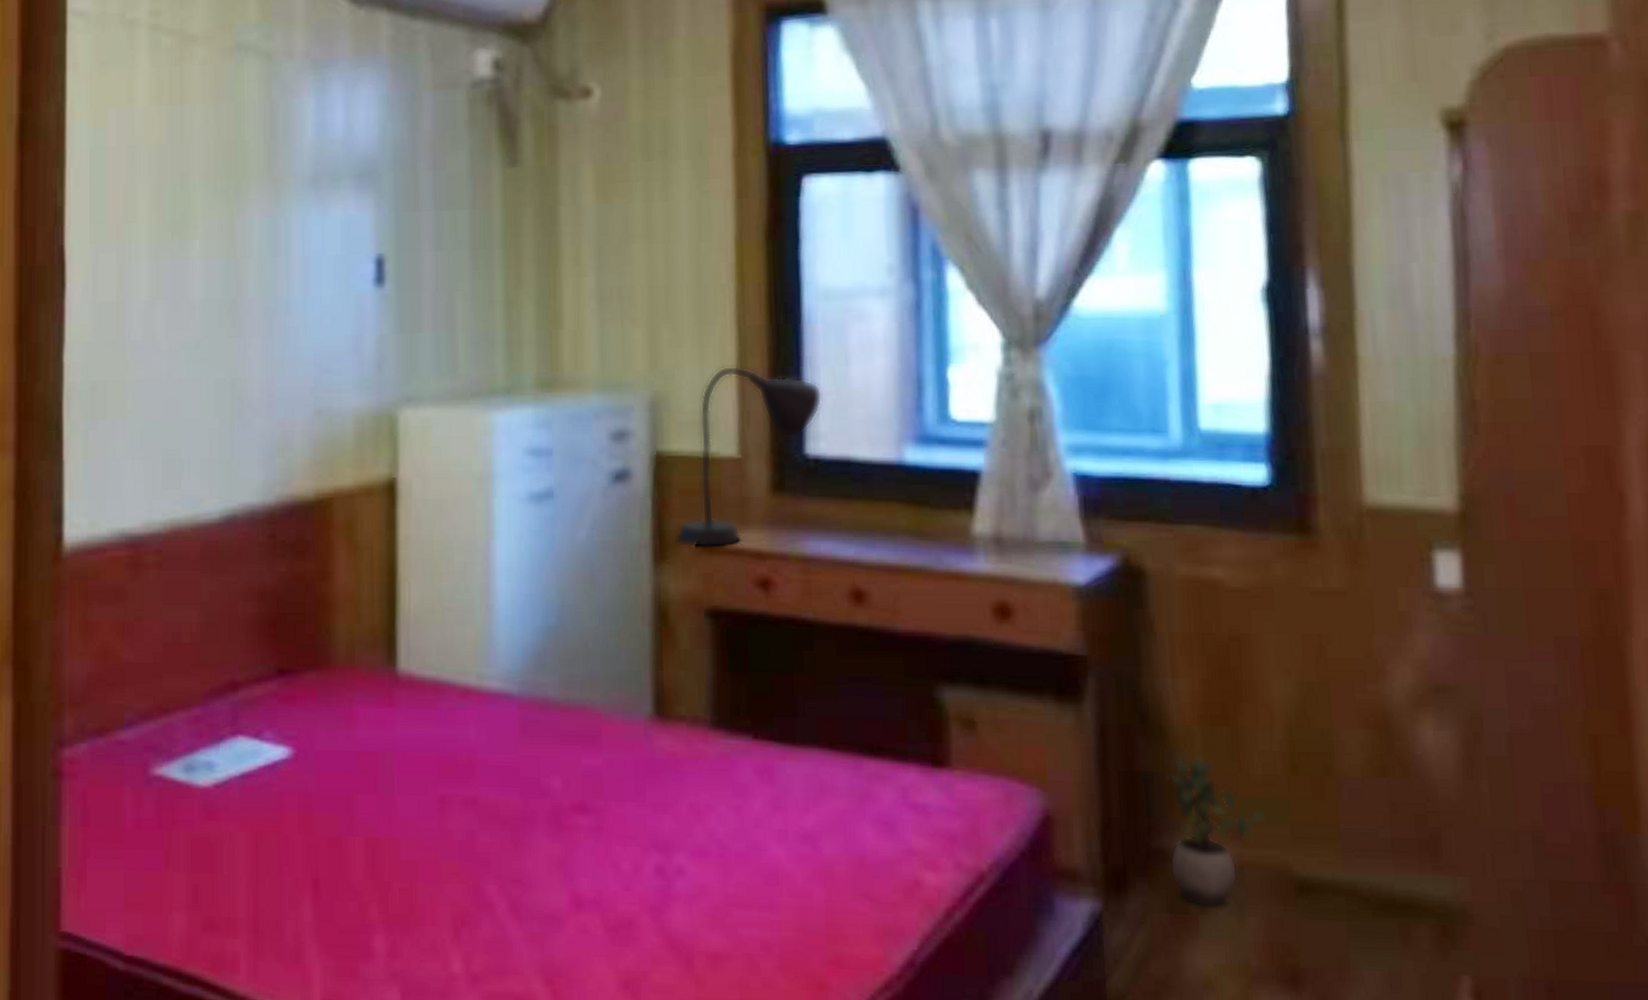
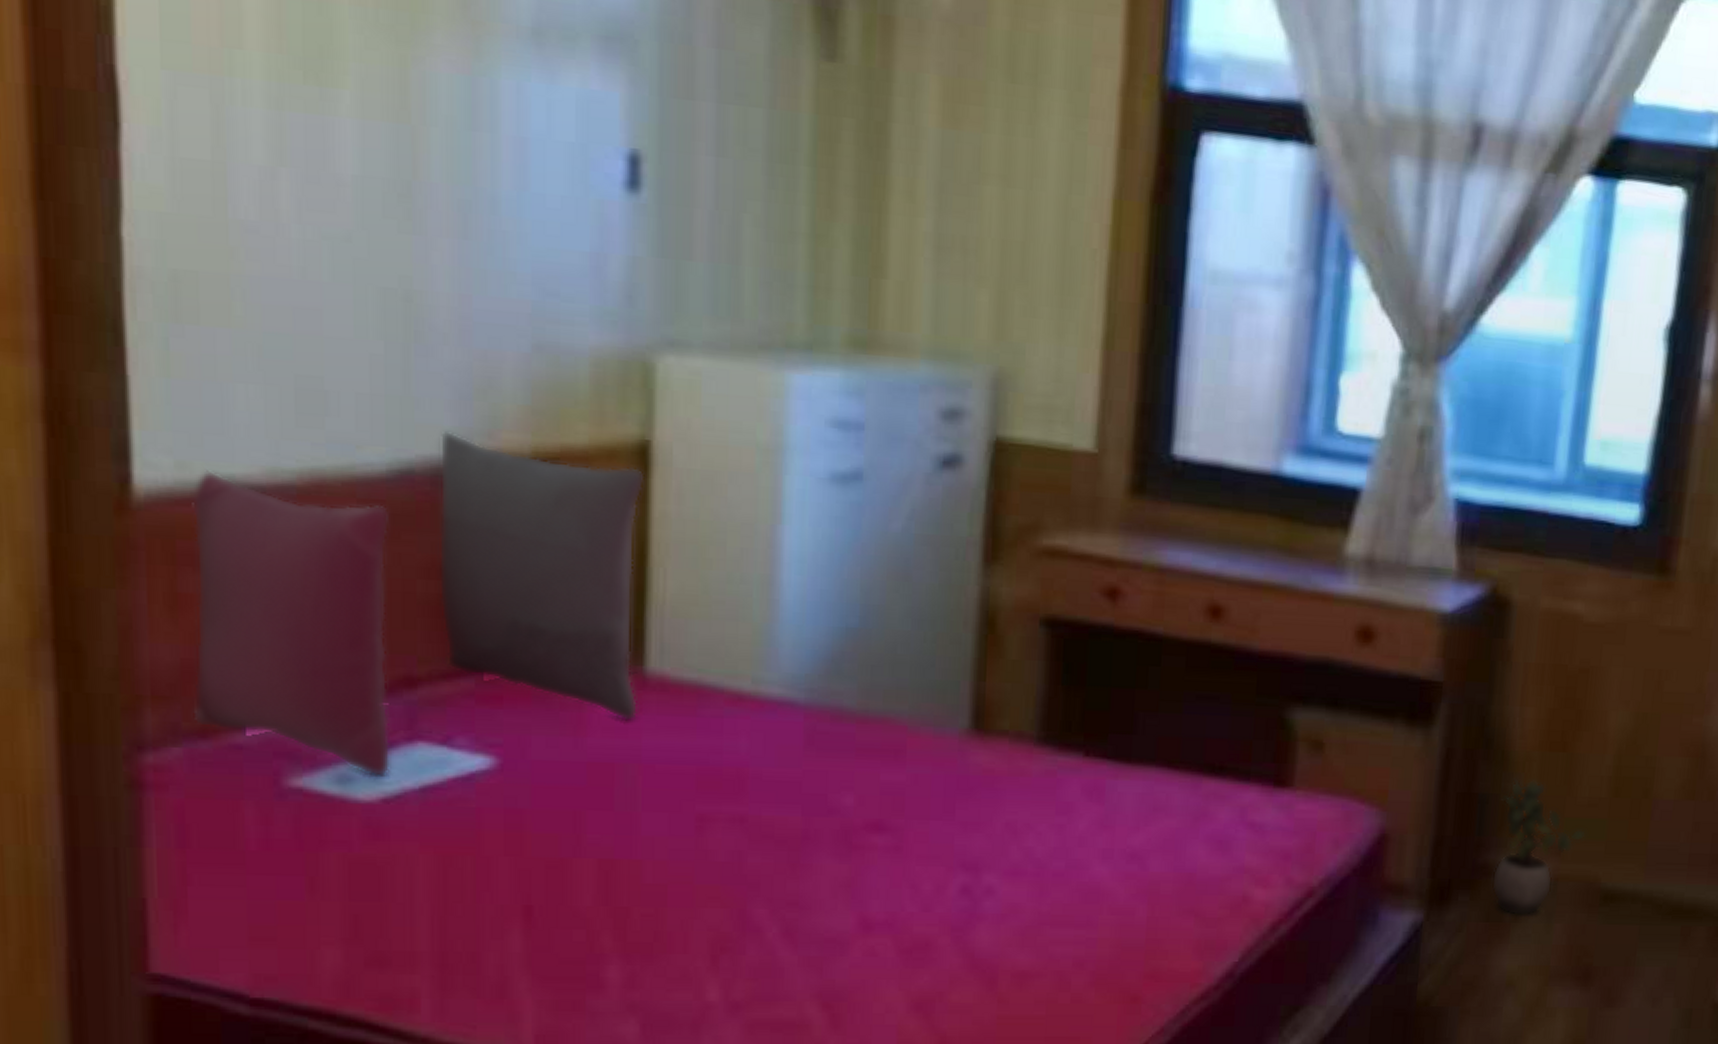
pillow: none [94,525,221,766] -> present [192,468,391,777]
pillow: none [252,483,393,714] -> present [438,430,645,721]
desk lamp: present [674,365,823,548] -> none [1010,345,1199,551]

